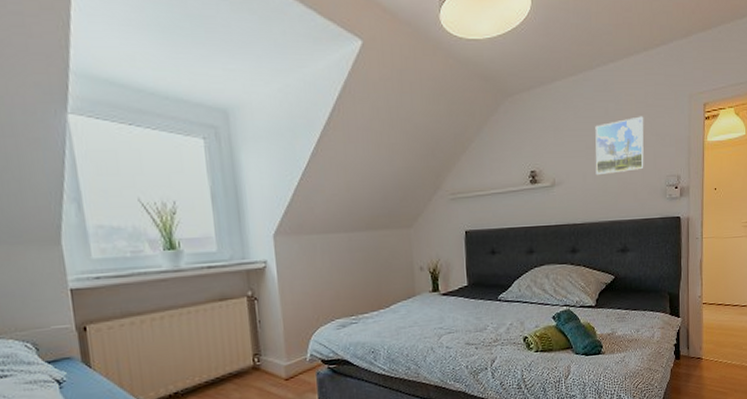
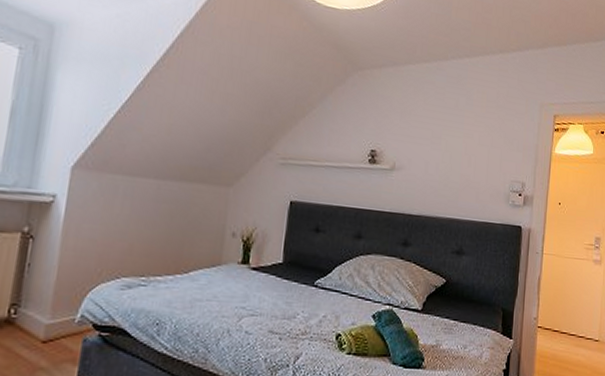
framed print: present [595,116,644,176] -> none [438,115,494,170]

